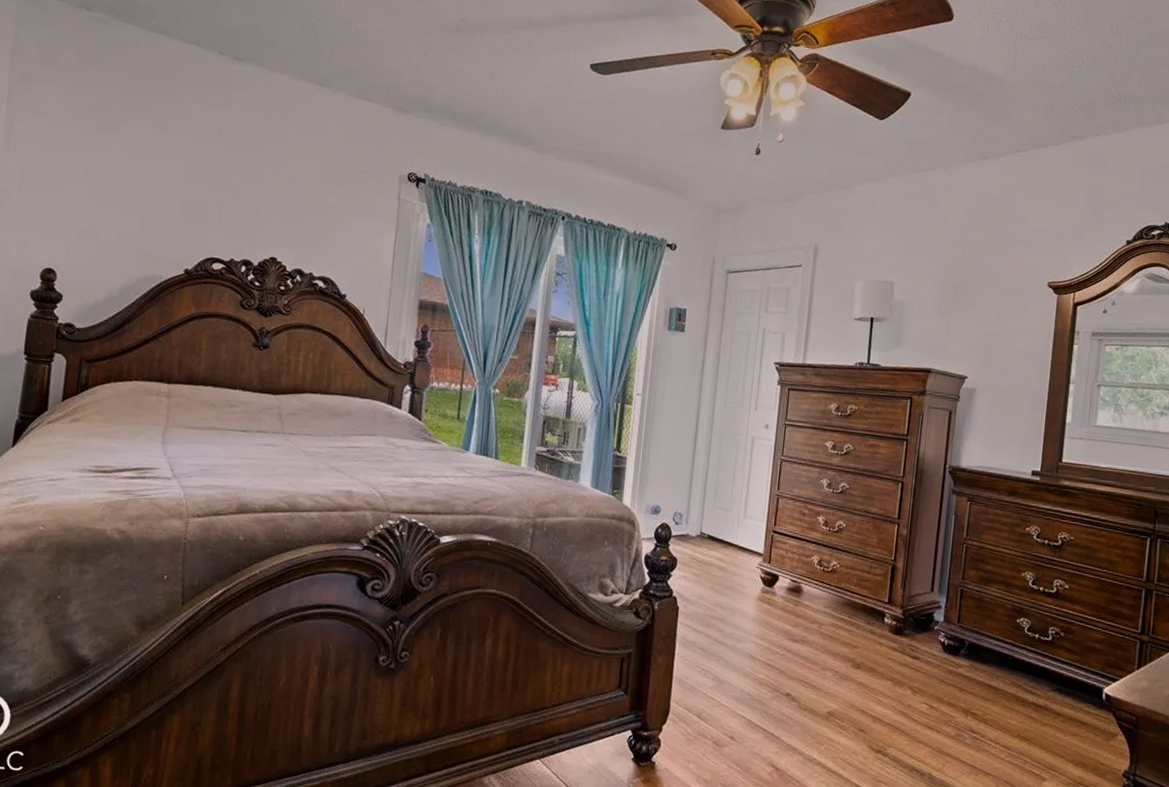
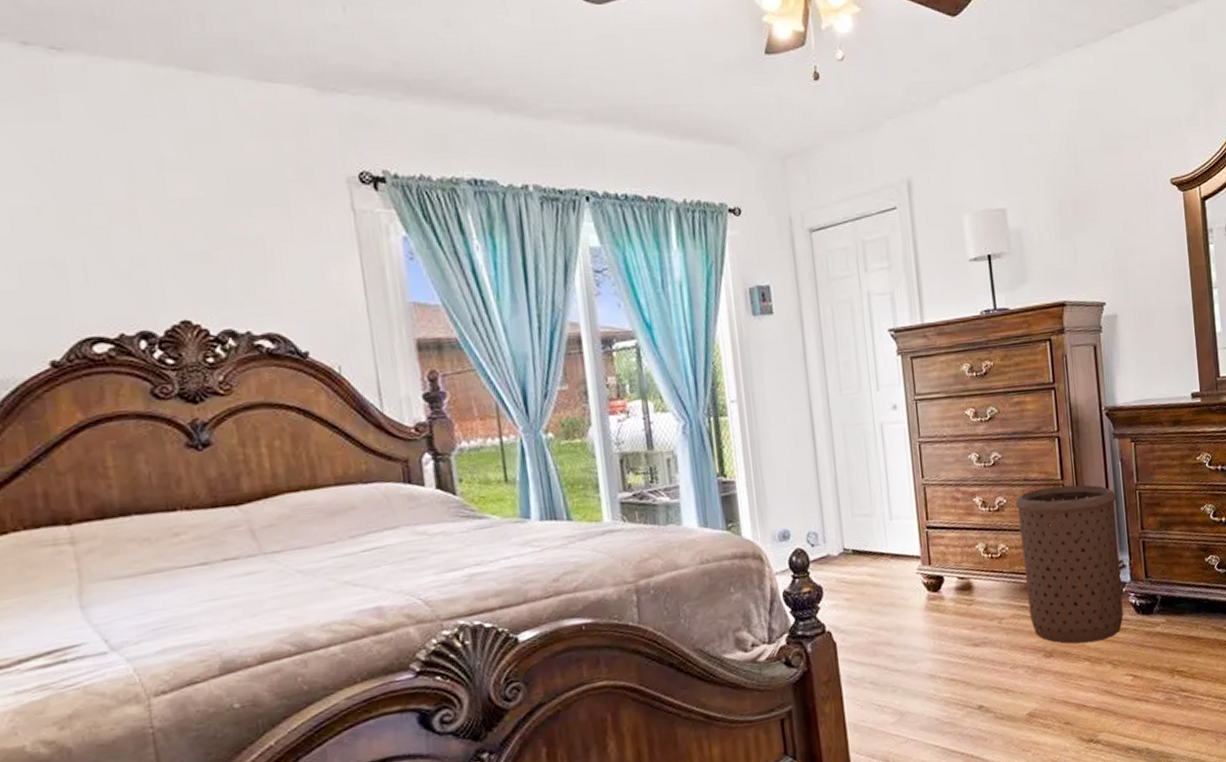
laundry basket: none [846,522,945,667] -> present [1015,484,1124,644]

